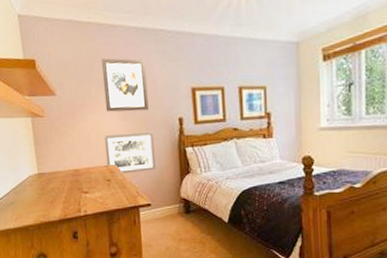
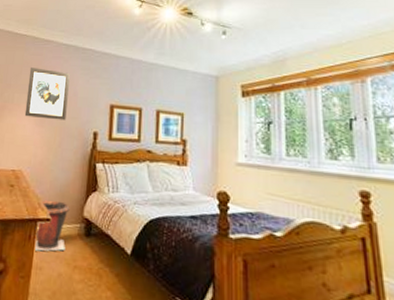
wall art: present [104,131,156,175] -> none [14,138,66,183]
waste bin: none [138,187,169,232] -> present [34,200,70,252]

